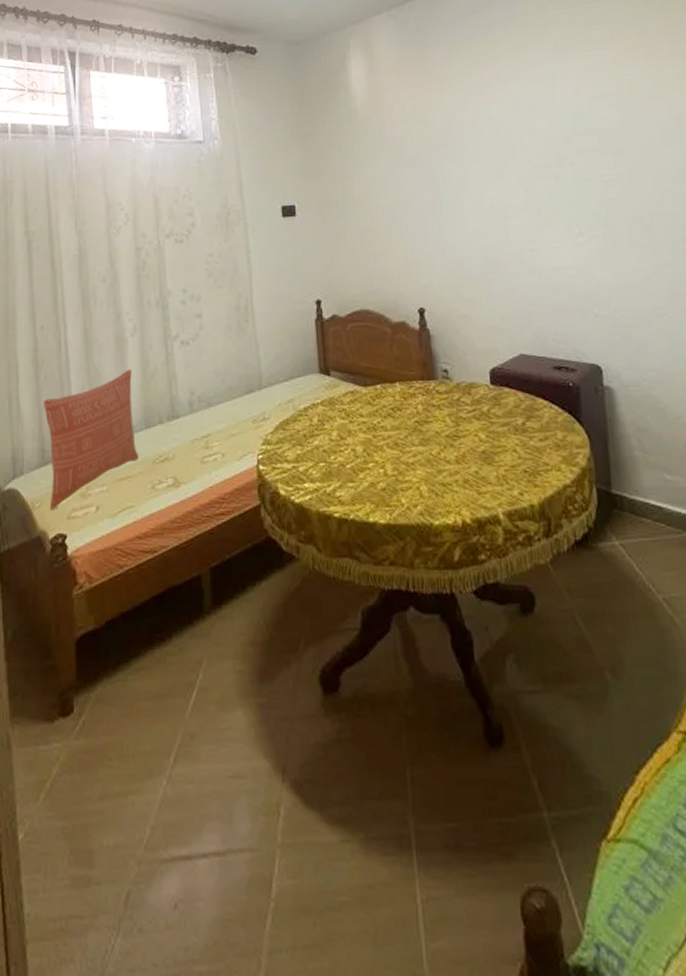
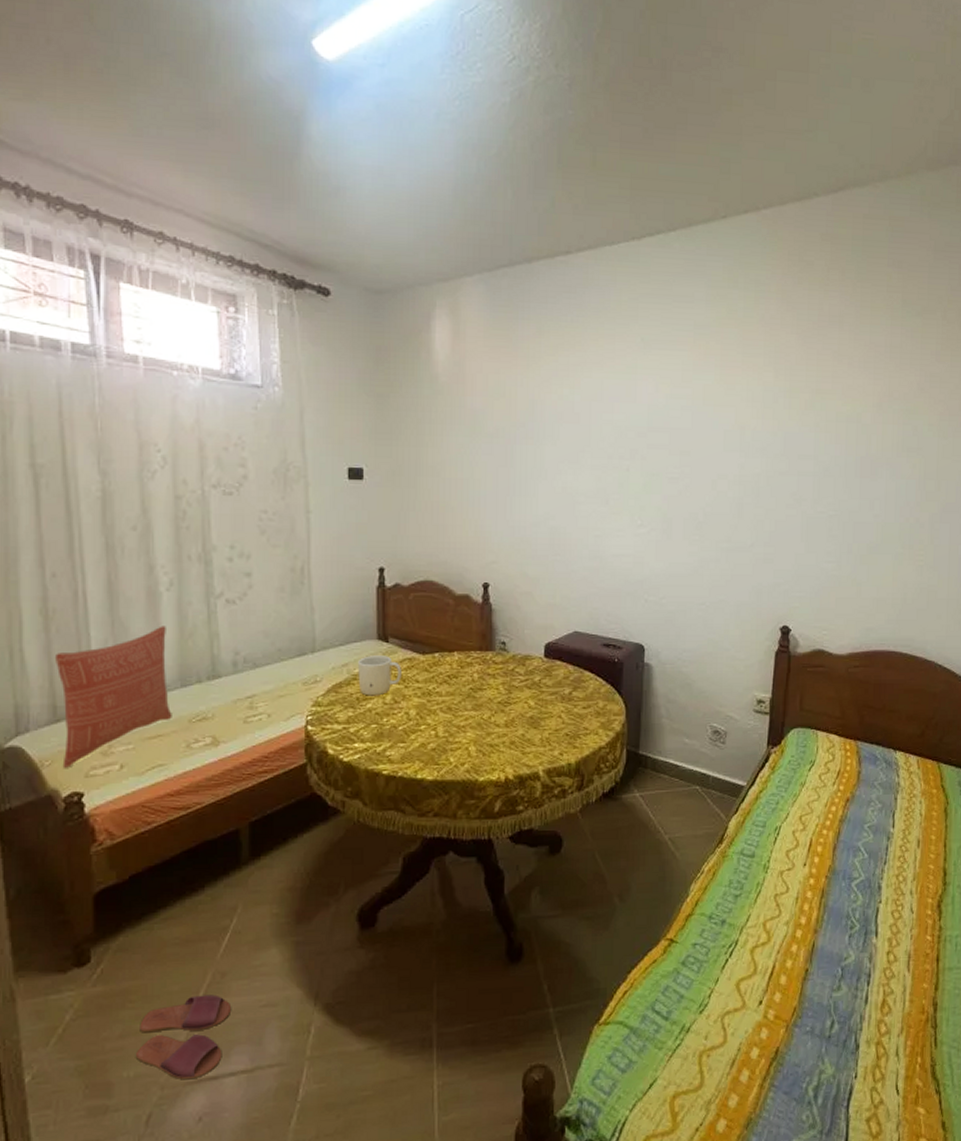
slippers: none [113,758,200,857] -> present [135,994,230,1080]
mug: none [303,389,346,433] -> present [358,656,402,696]

